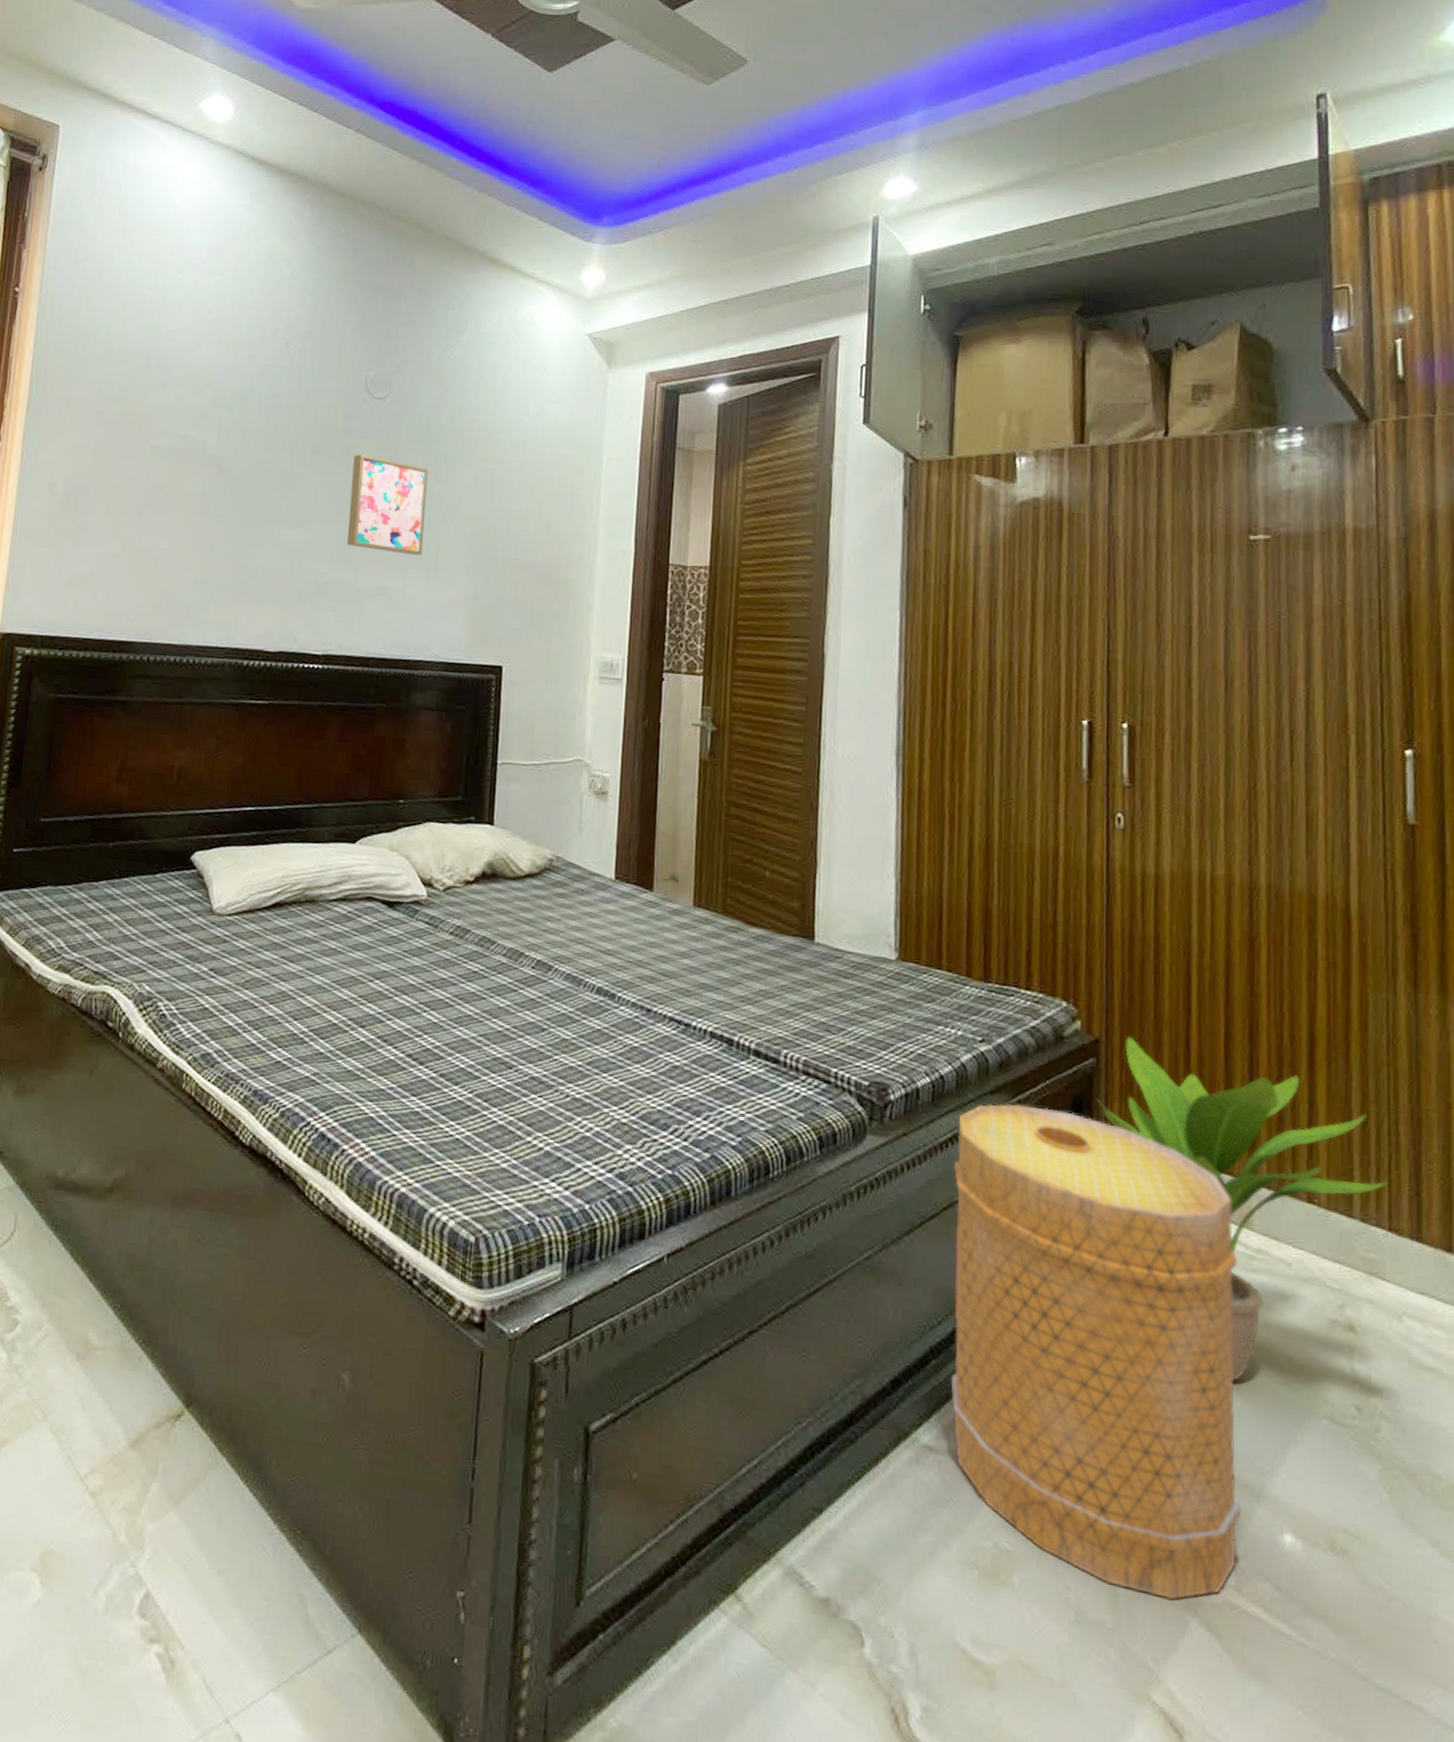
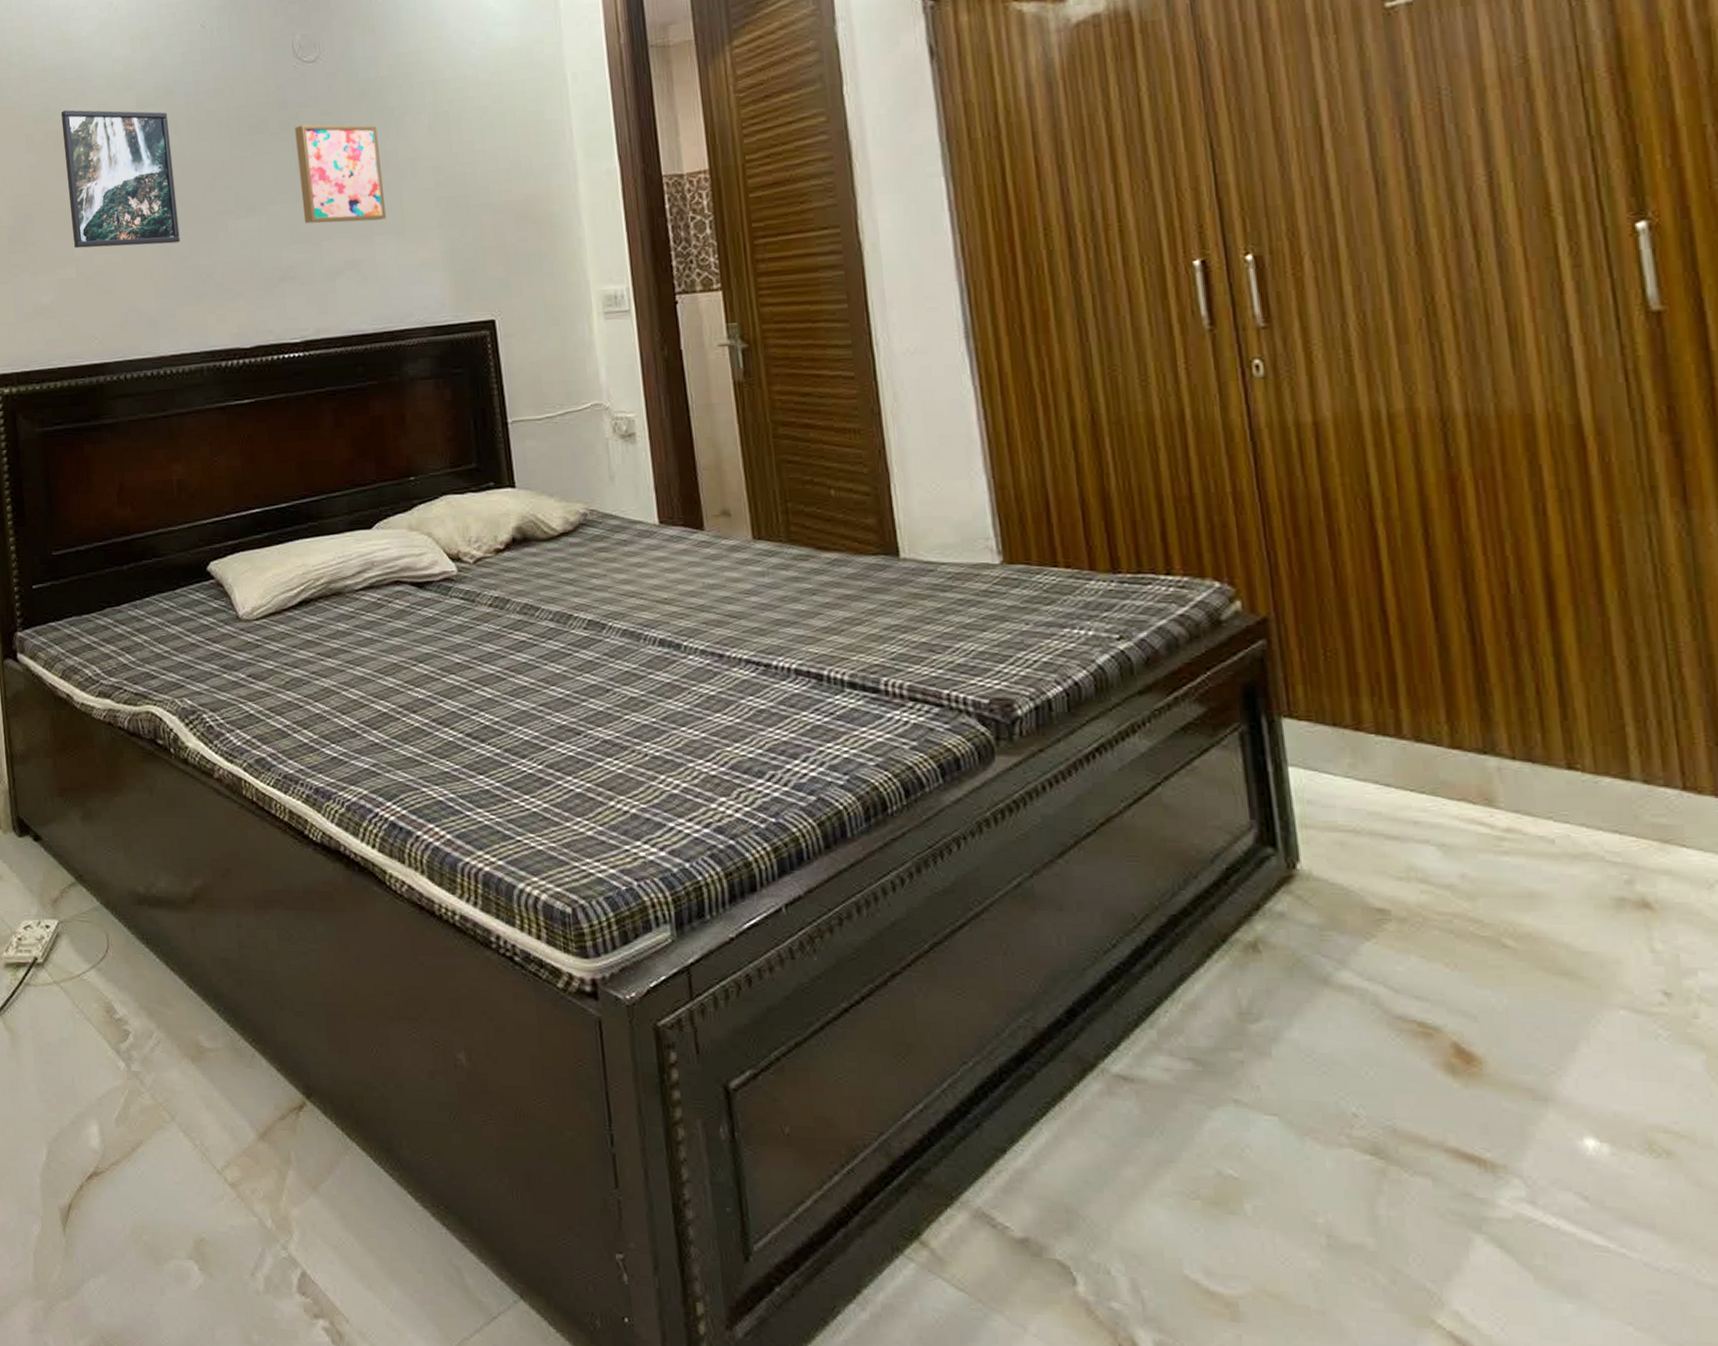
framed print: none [124,395,238,540] -> present [60,110,180,249]
basket: present [951,1104,1241,1600] -> none [1103,702,1526,1218]
potted plant: present [1096,1036,1388,1381] -> none [1273,610,1676,977]

